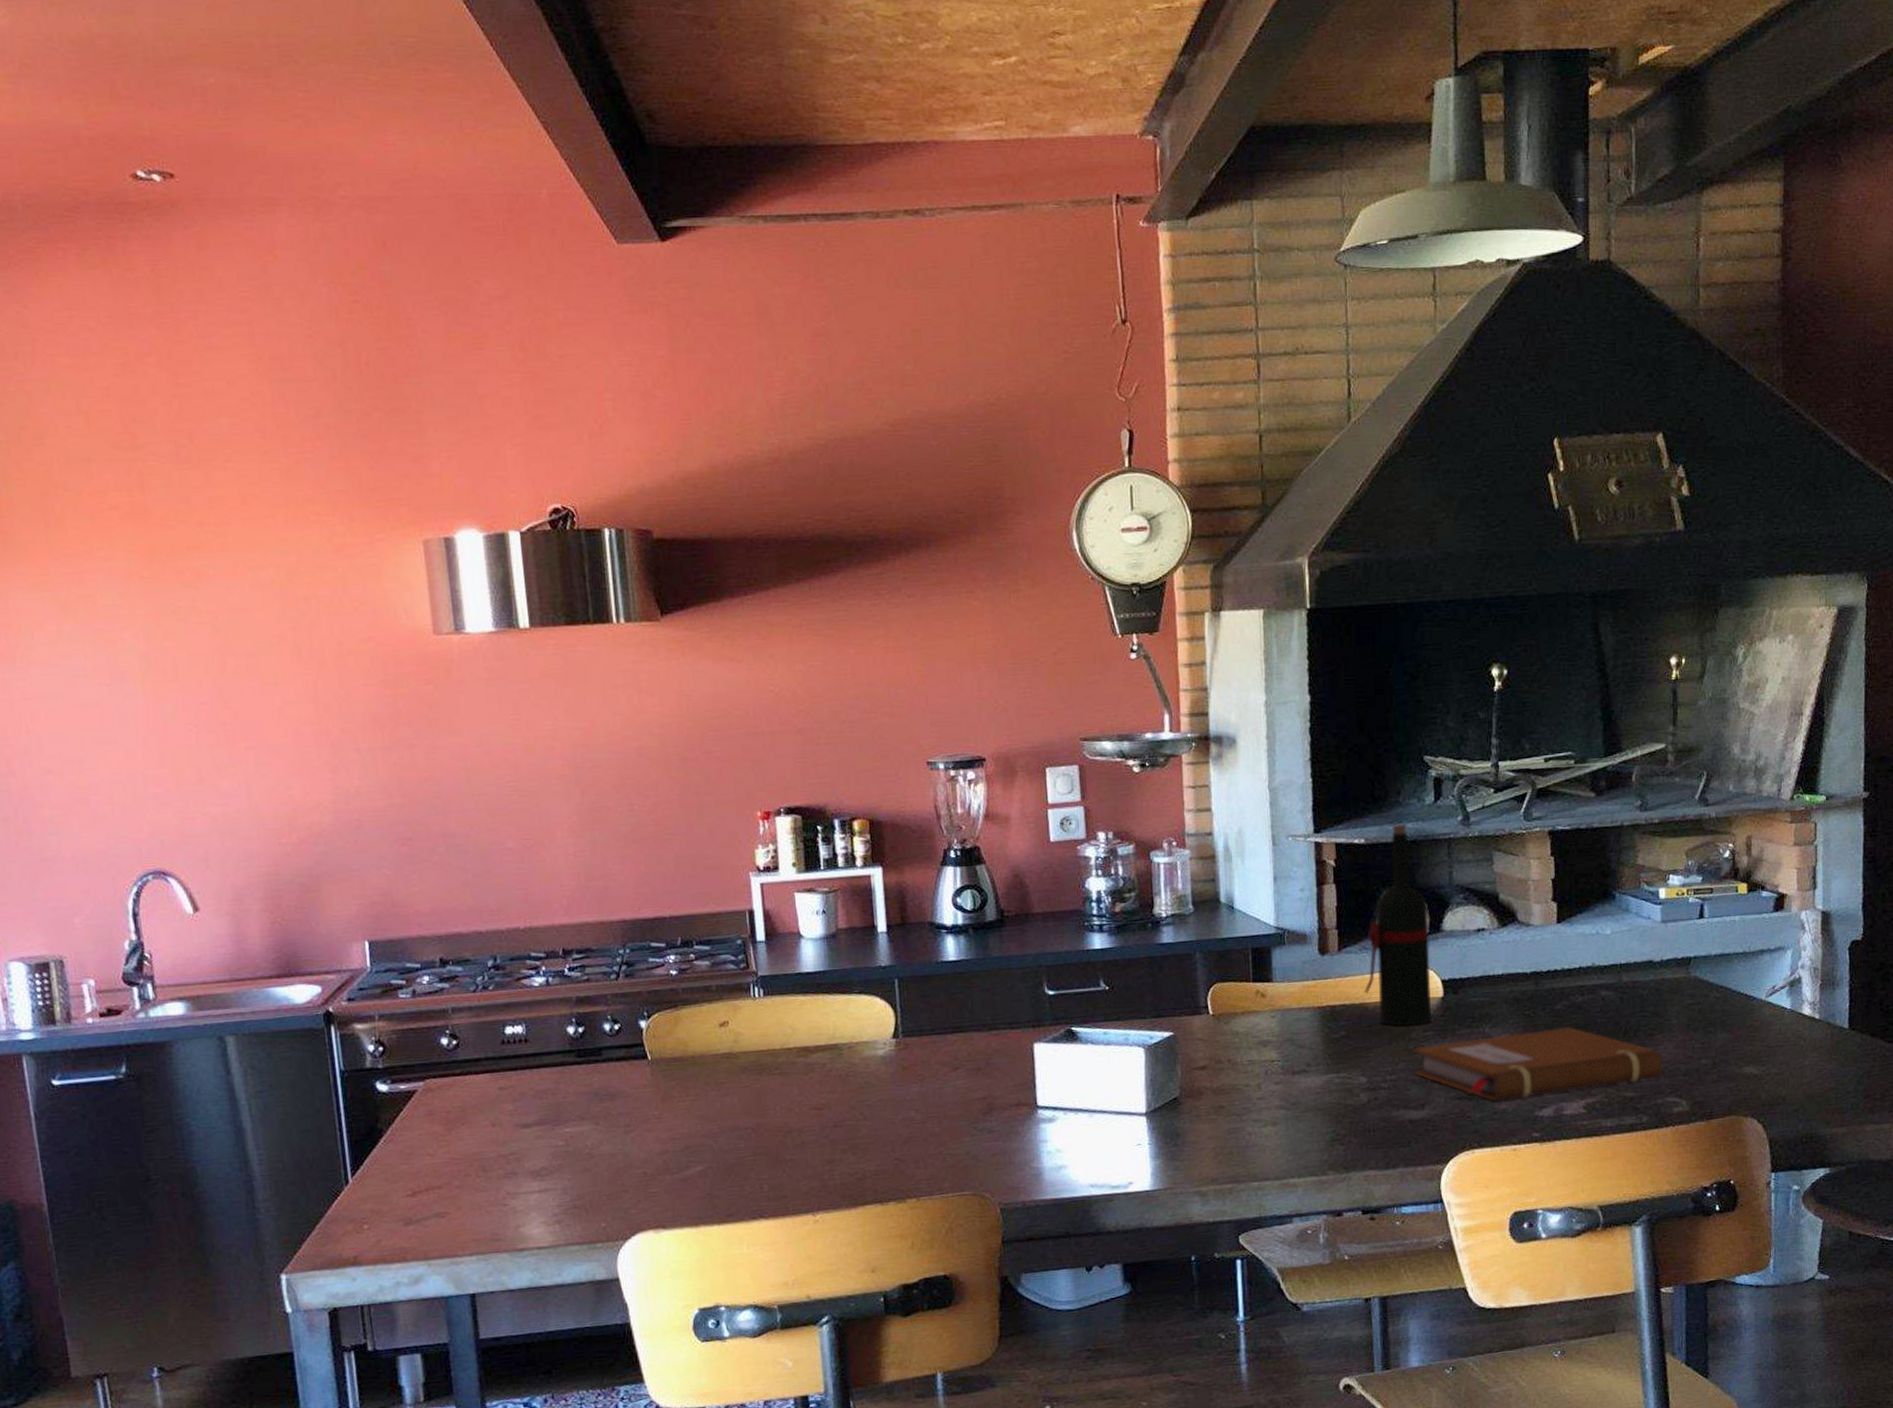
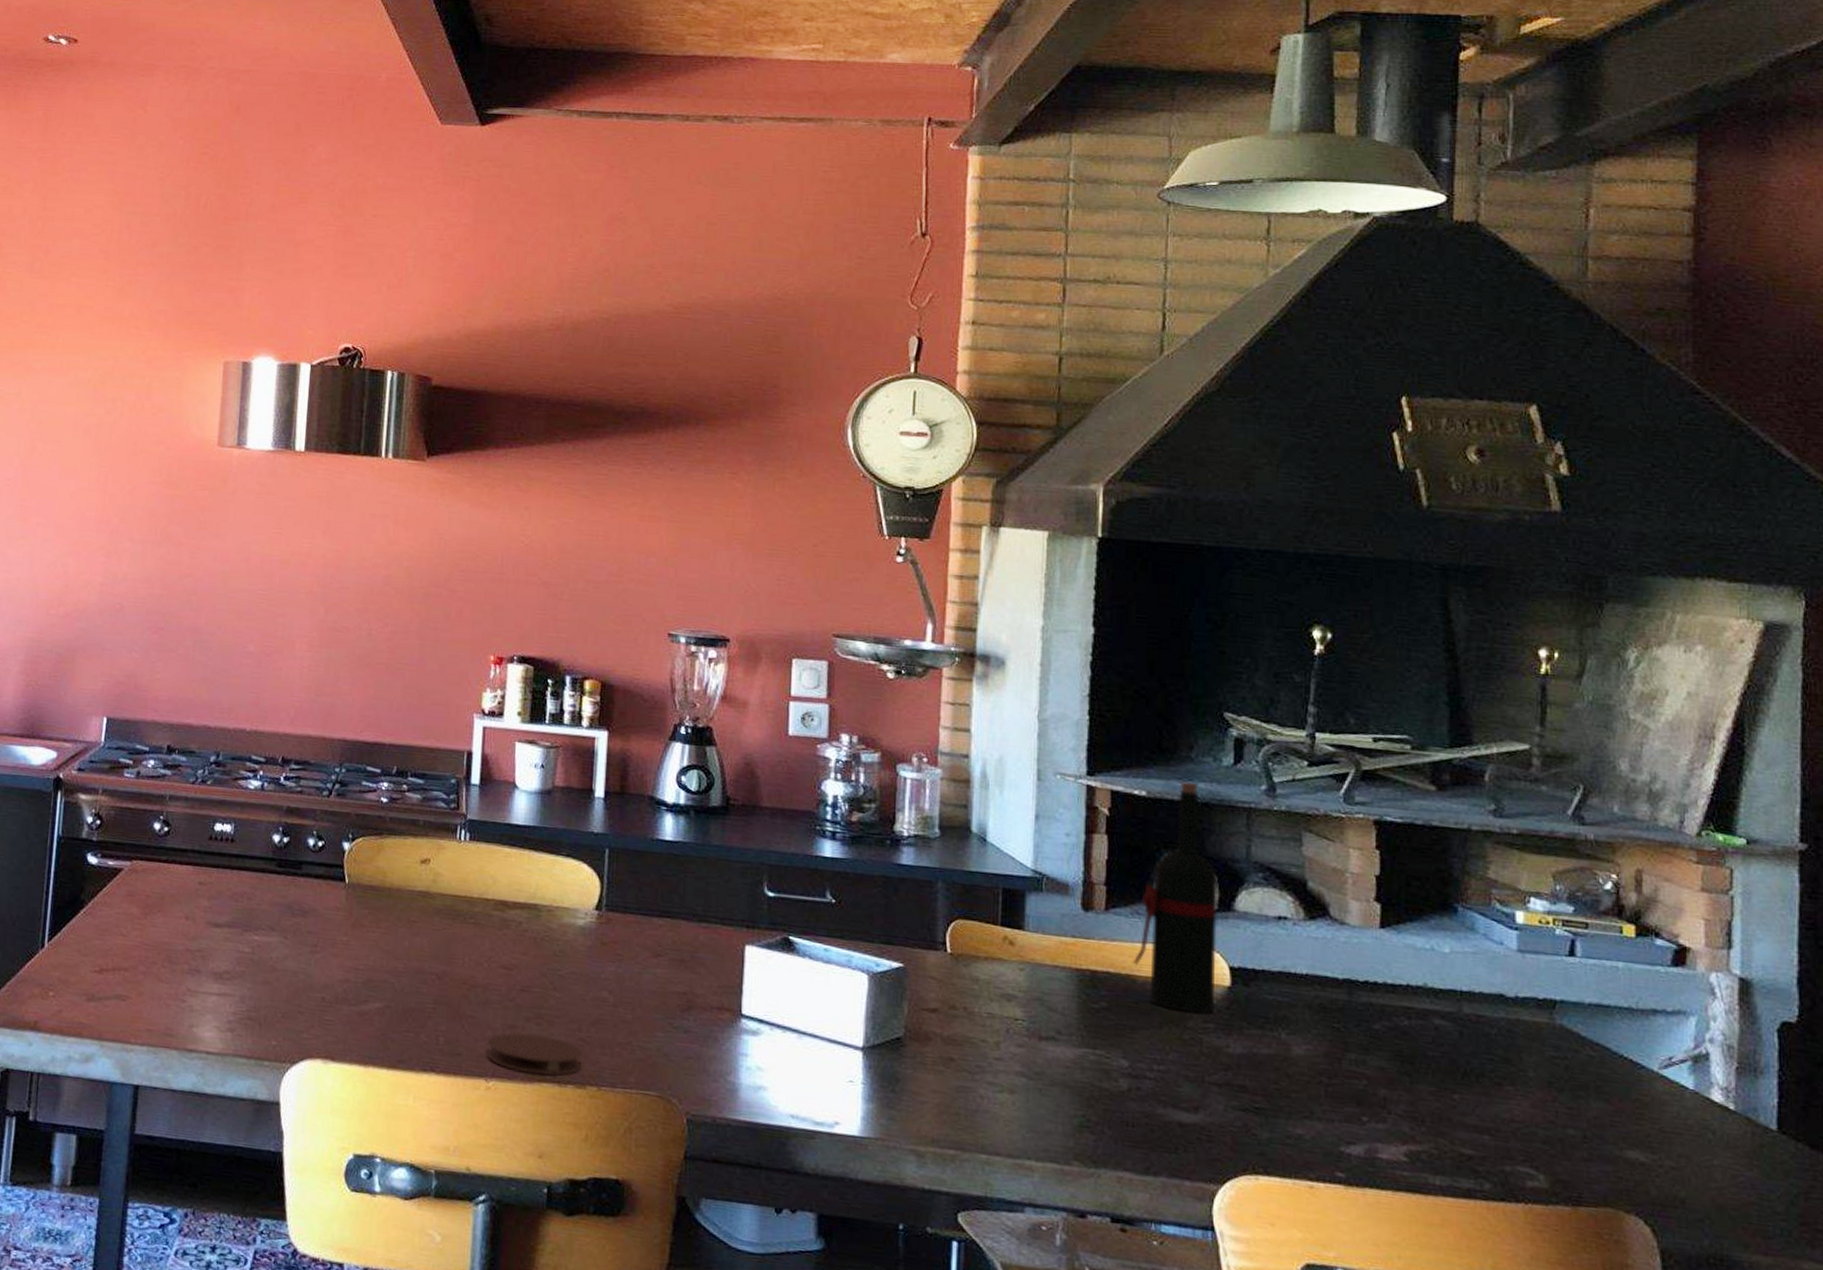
coaster: none [809,1162,899,1201] -> present [487,1032,583,1075]
notebook: present [1415,1026,1663,1101] -> none [1190,1039,1514,1139]

